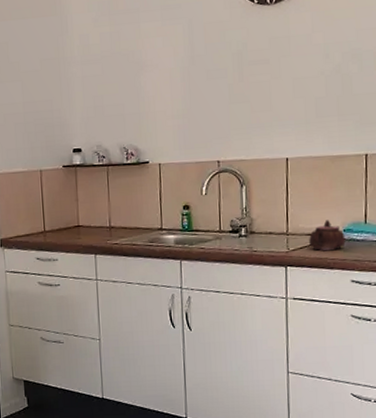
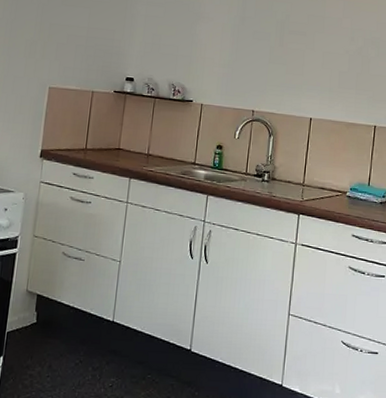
teapot: present [309,220,346,250] -> none [321,177,351,205]

